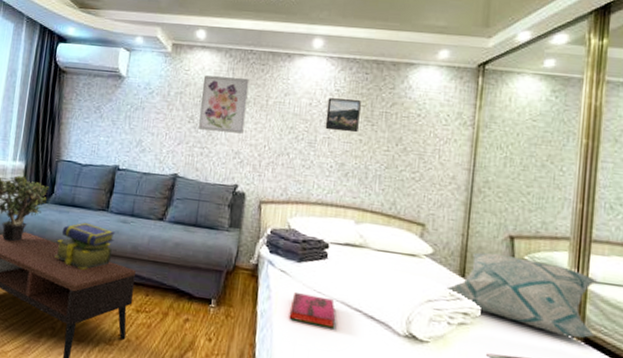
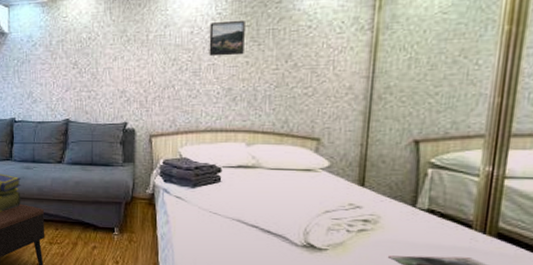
wall art: present [198,75,249,134] -> none [82,17,127,74]
hardback book: present [289,292,336,328] -> none [187,215,233,244]
decorative pillow: present [445,252,597,339] -> none [343,159,515,235]

